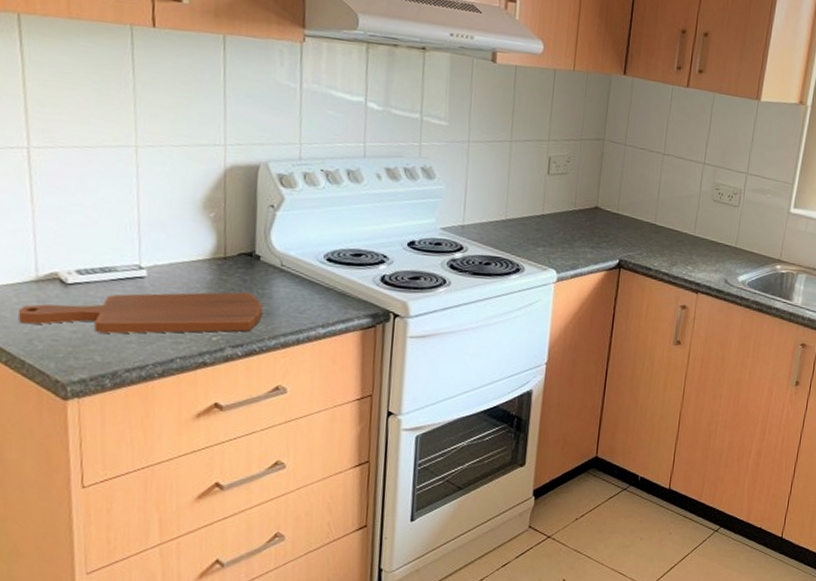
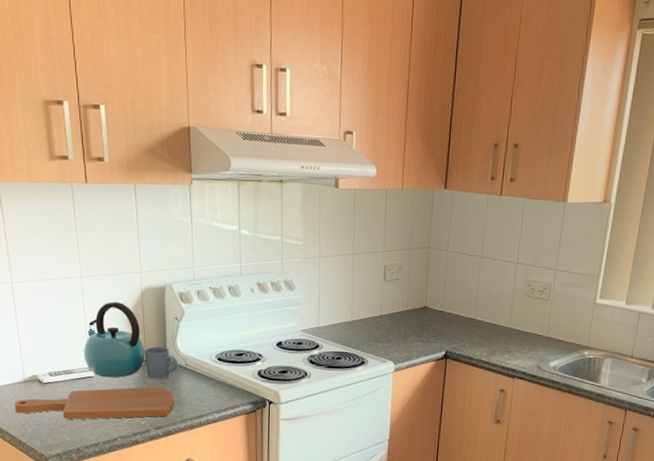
kettle: none [132,180,225,280] -> present [83,301,145,378]
mug: none [222,240,271,284] -> present [144,346,178,380]

